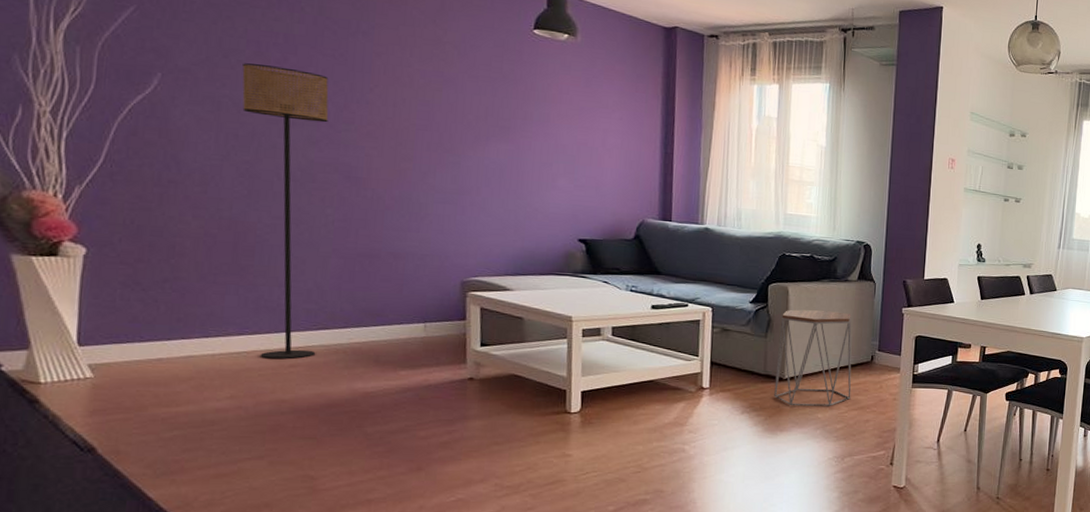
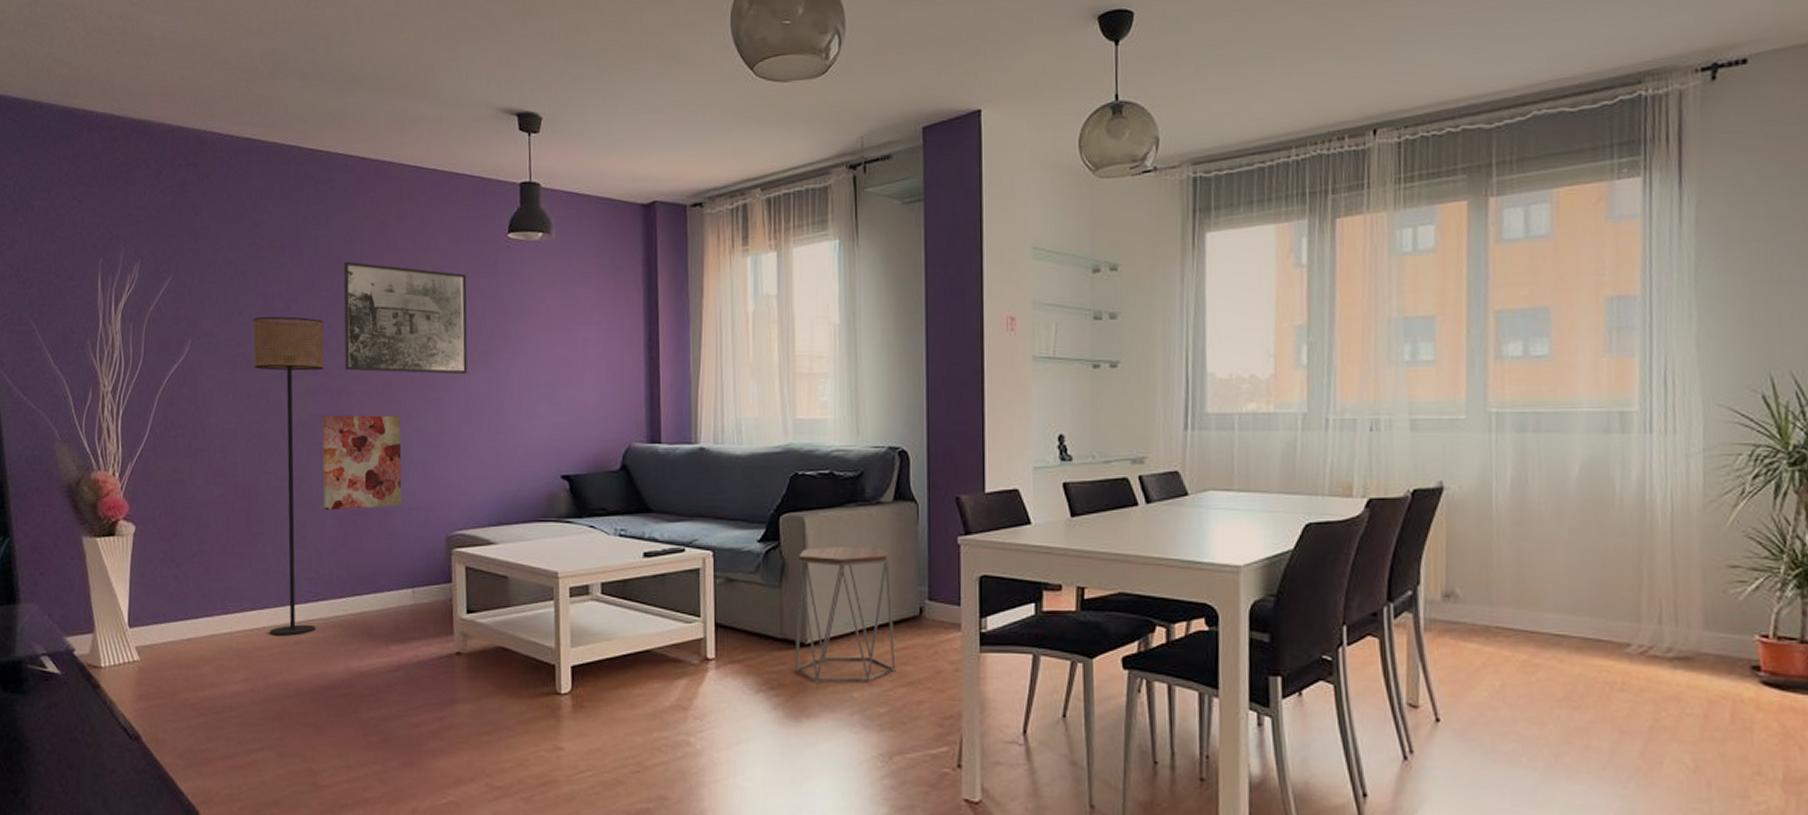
wall art: none [325,164,416,252] -> present [322,415,402,511]
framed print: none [352,26,490,146] -> present [343,262,468,375]

